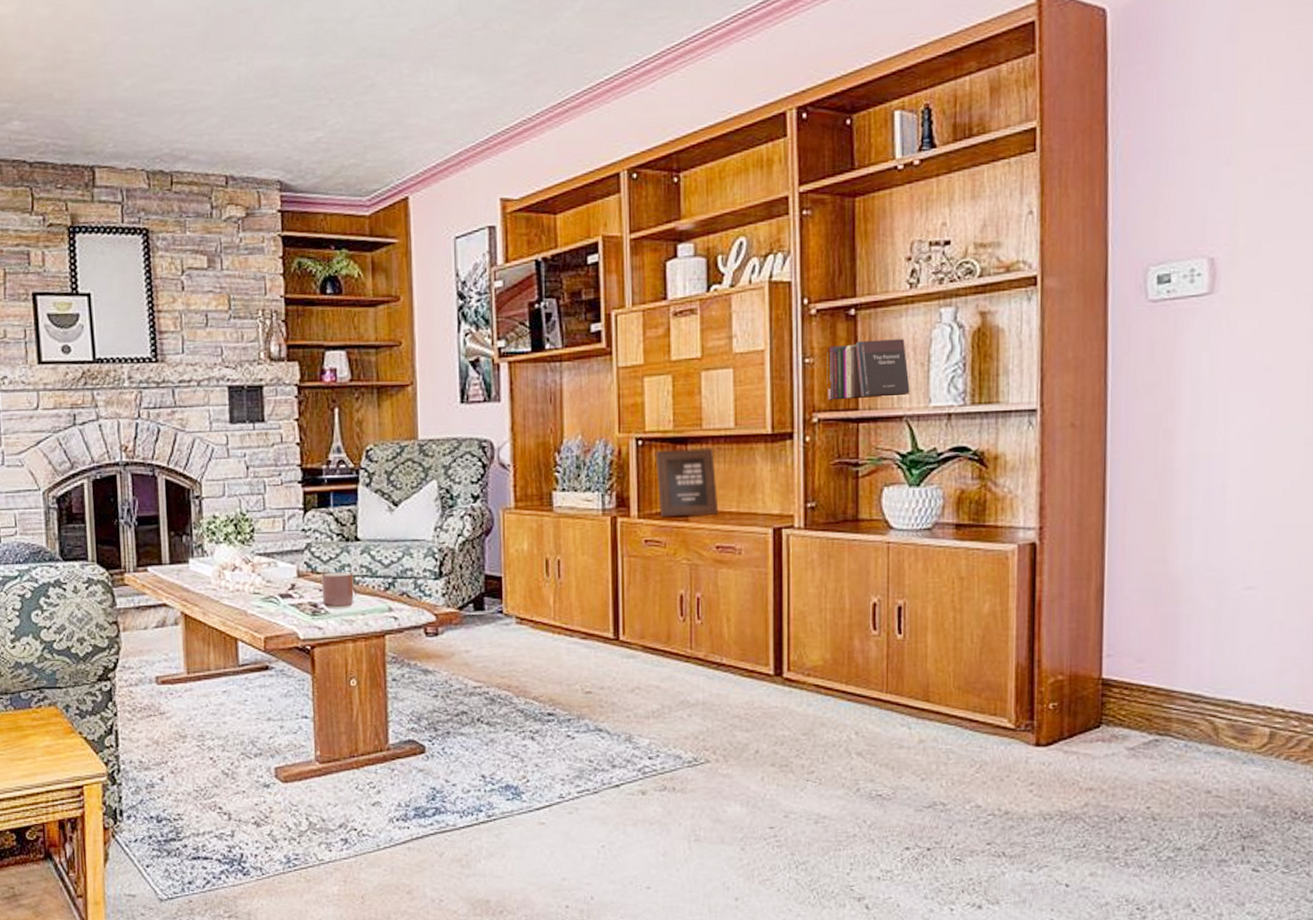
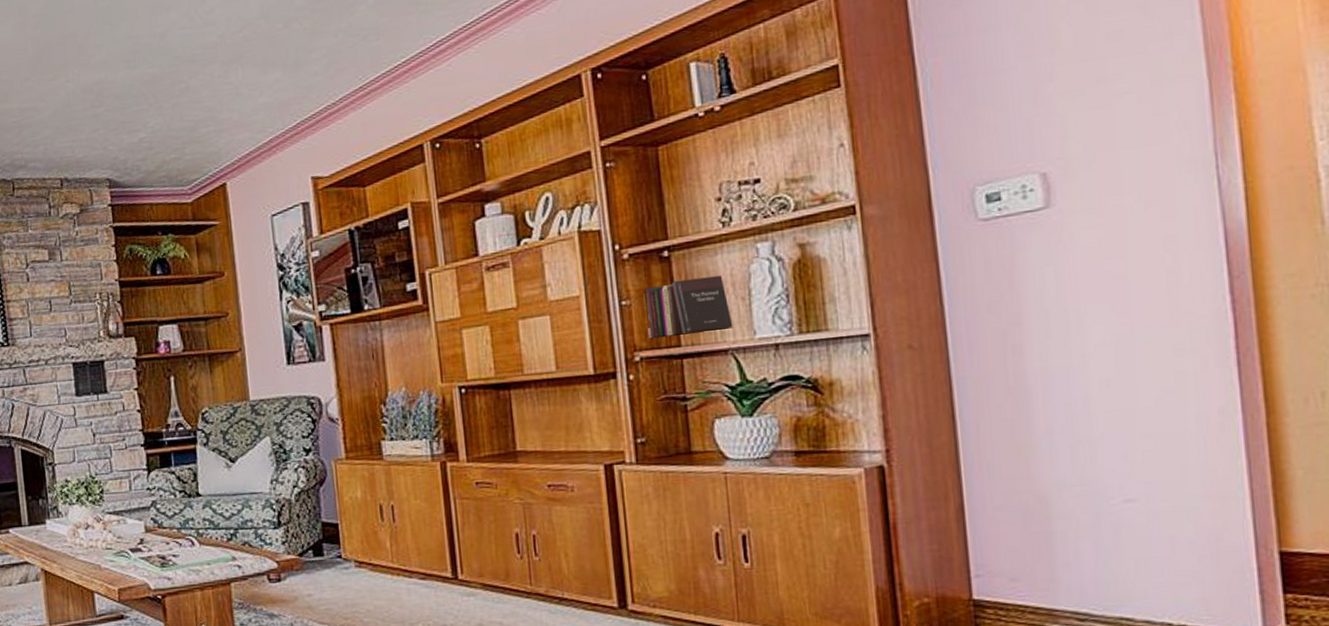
mug: present [321,572,354,609] -> none [167,525,199,561]
picture frame: present [655,448,719,518] -> none [479,392,547,460]

